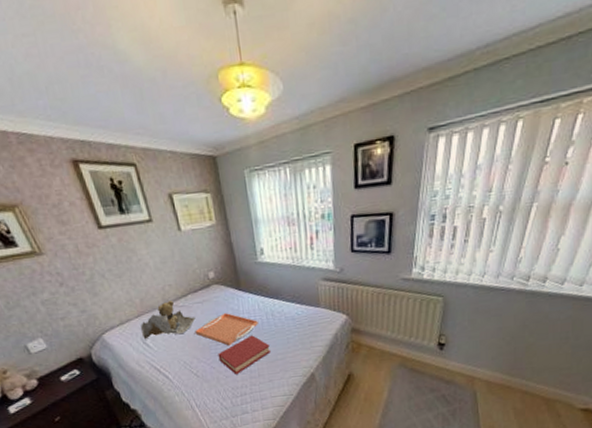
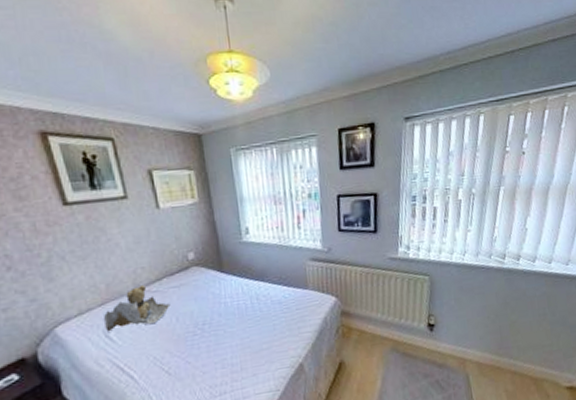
serving tray: present [195,313,258,346] -> none [169,298,242,336]
hardback book: present [218,335,270,375] -> none [195,322,255,371]

